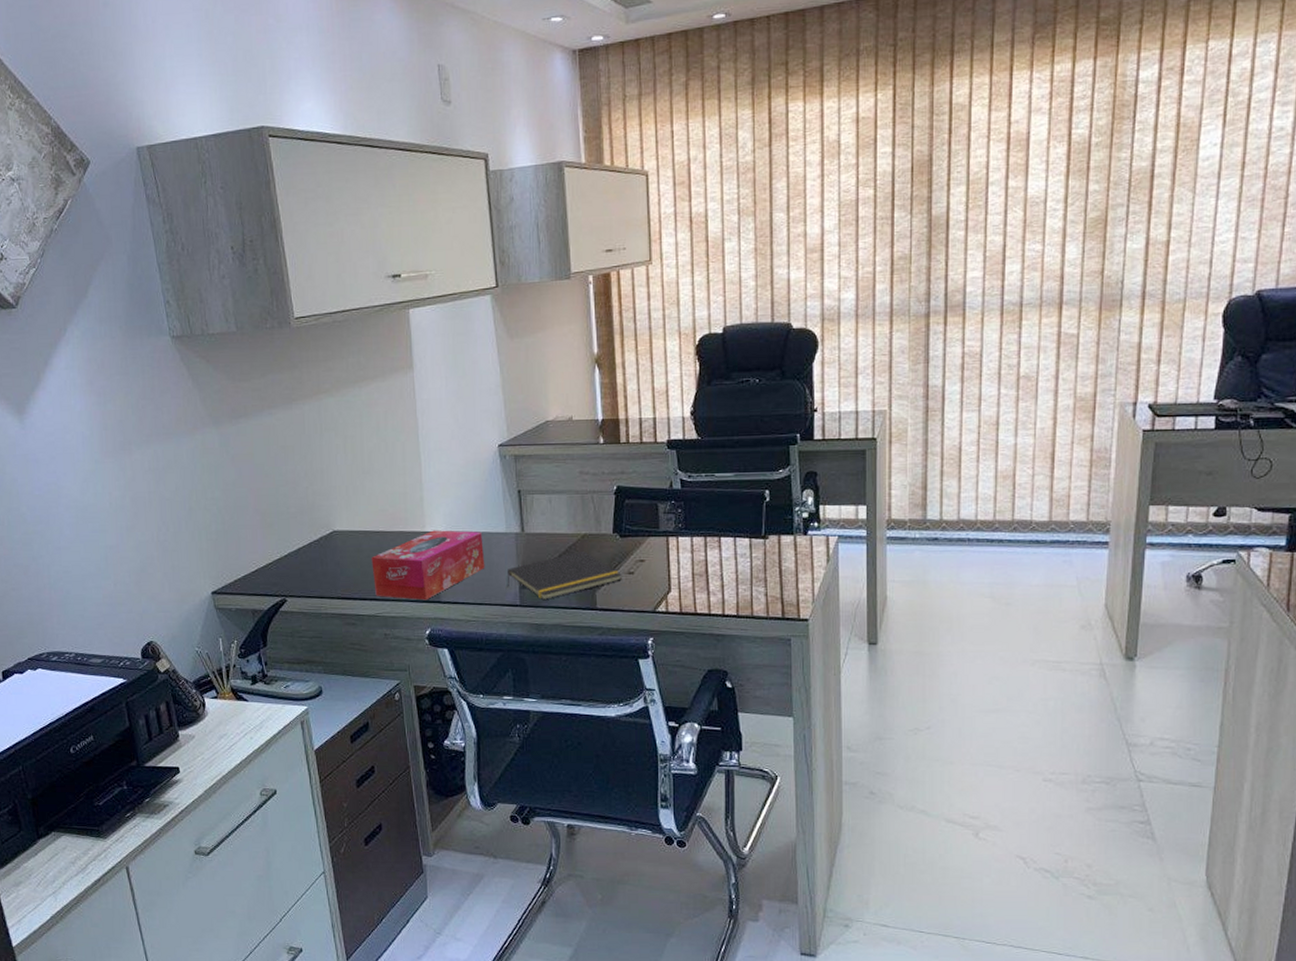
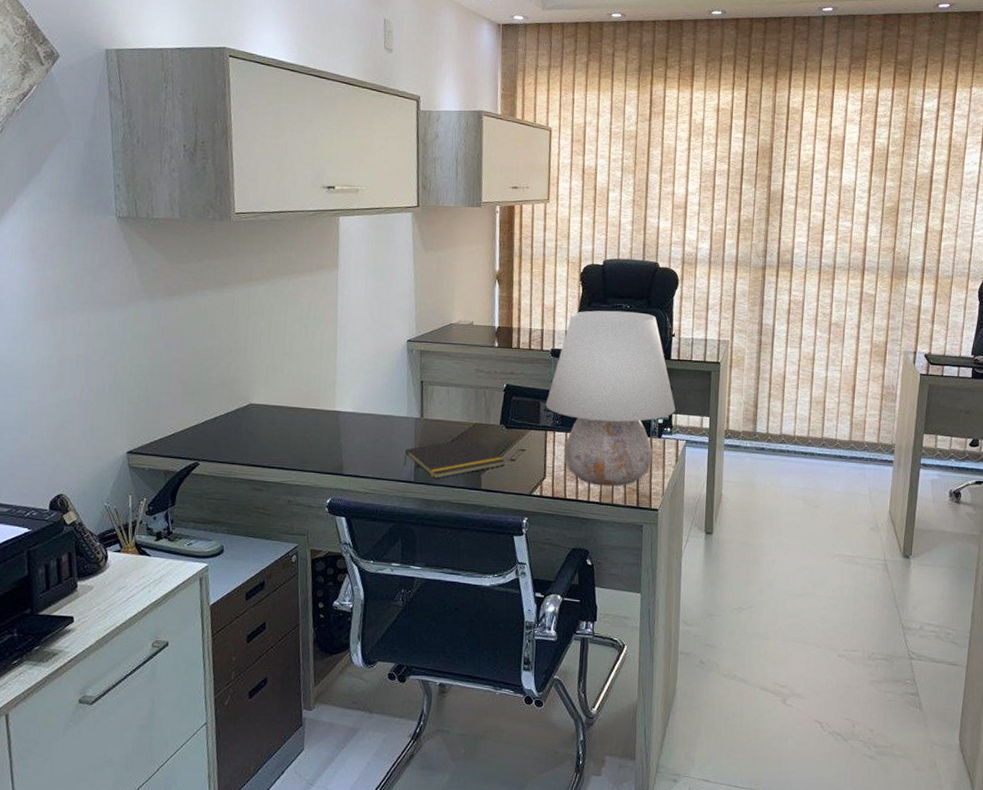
tissue box: present [371,530,485,601] -> none [282,410,386,472]
table lamp: none [664,386,823,596] -> present [545,310,676,487]

